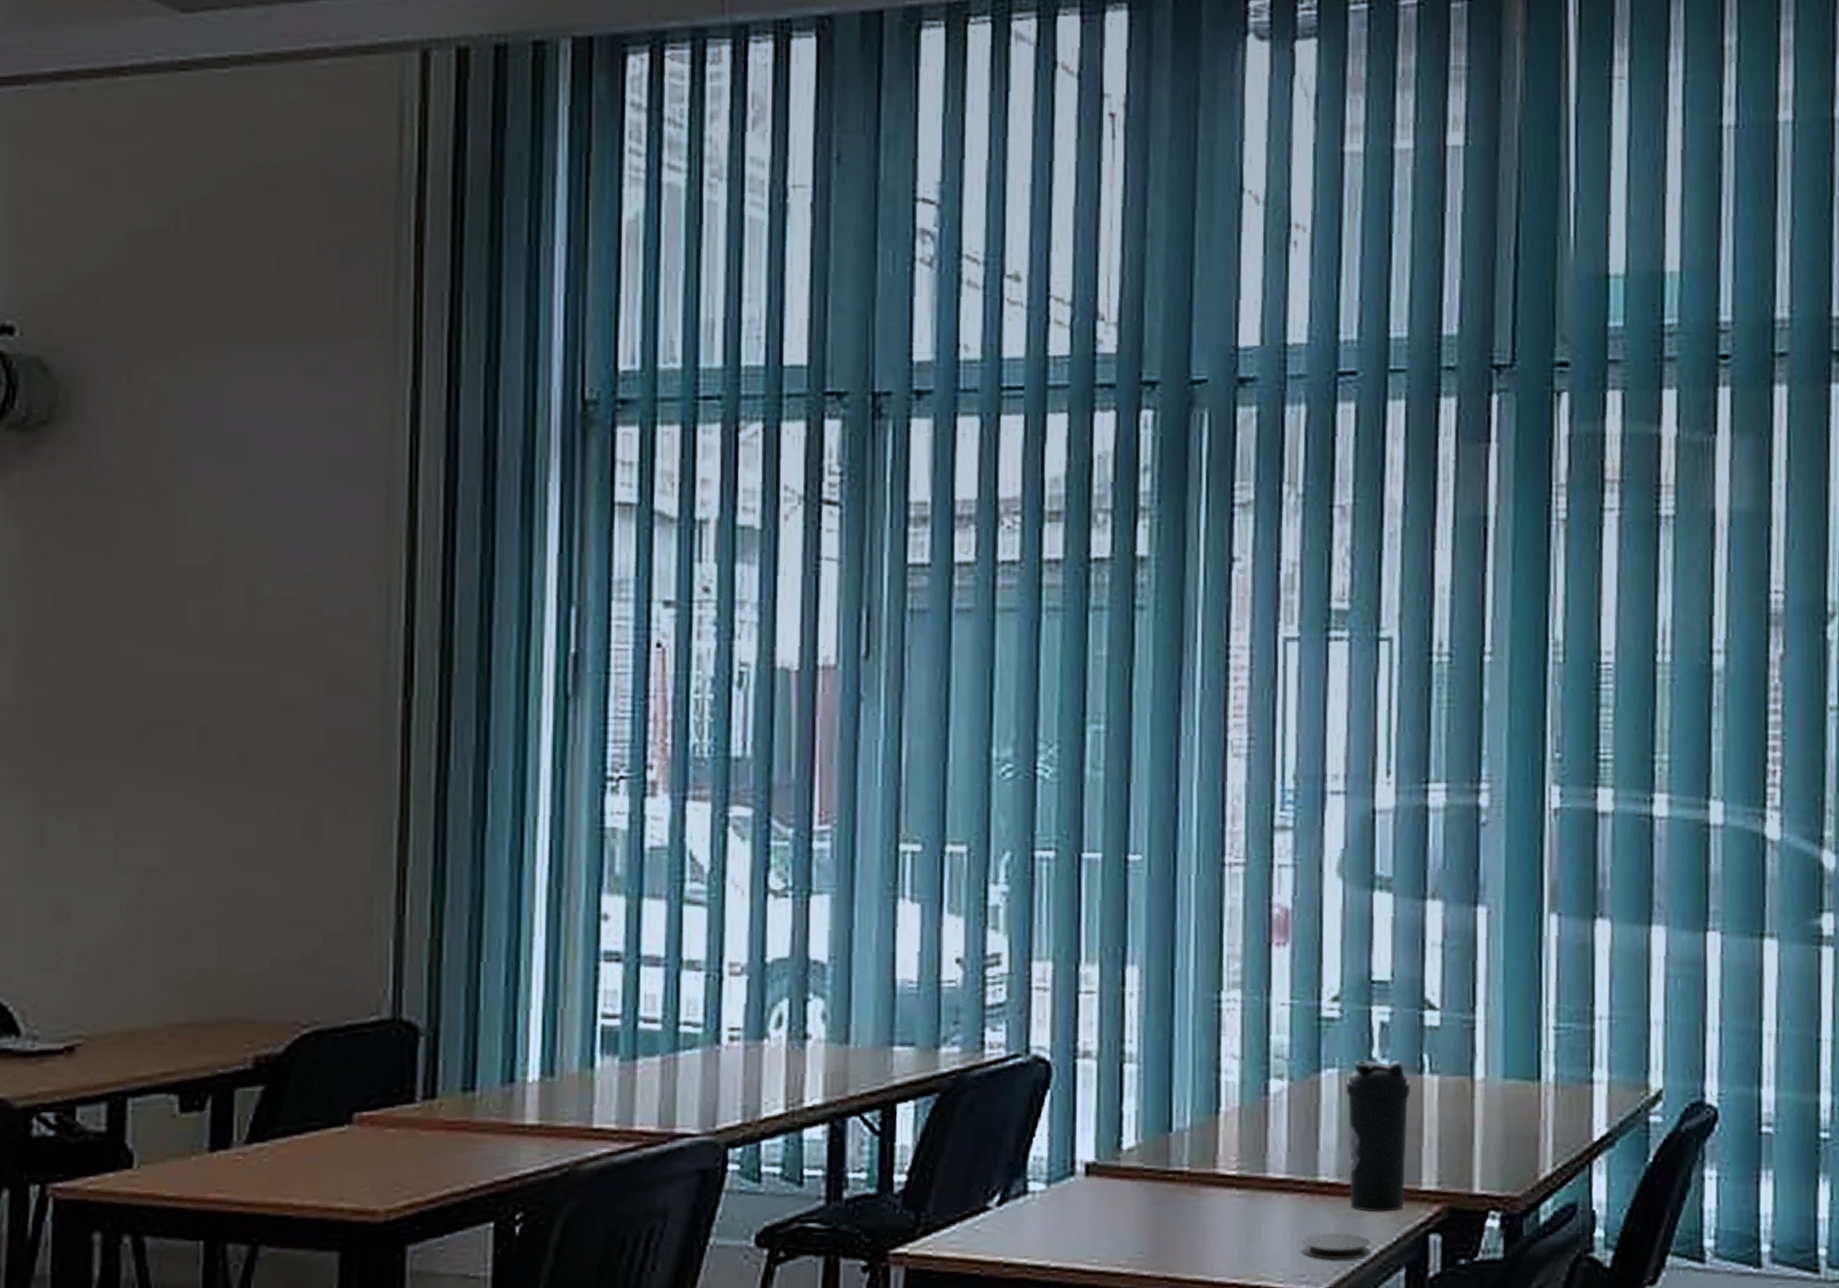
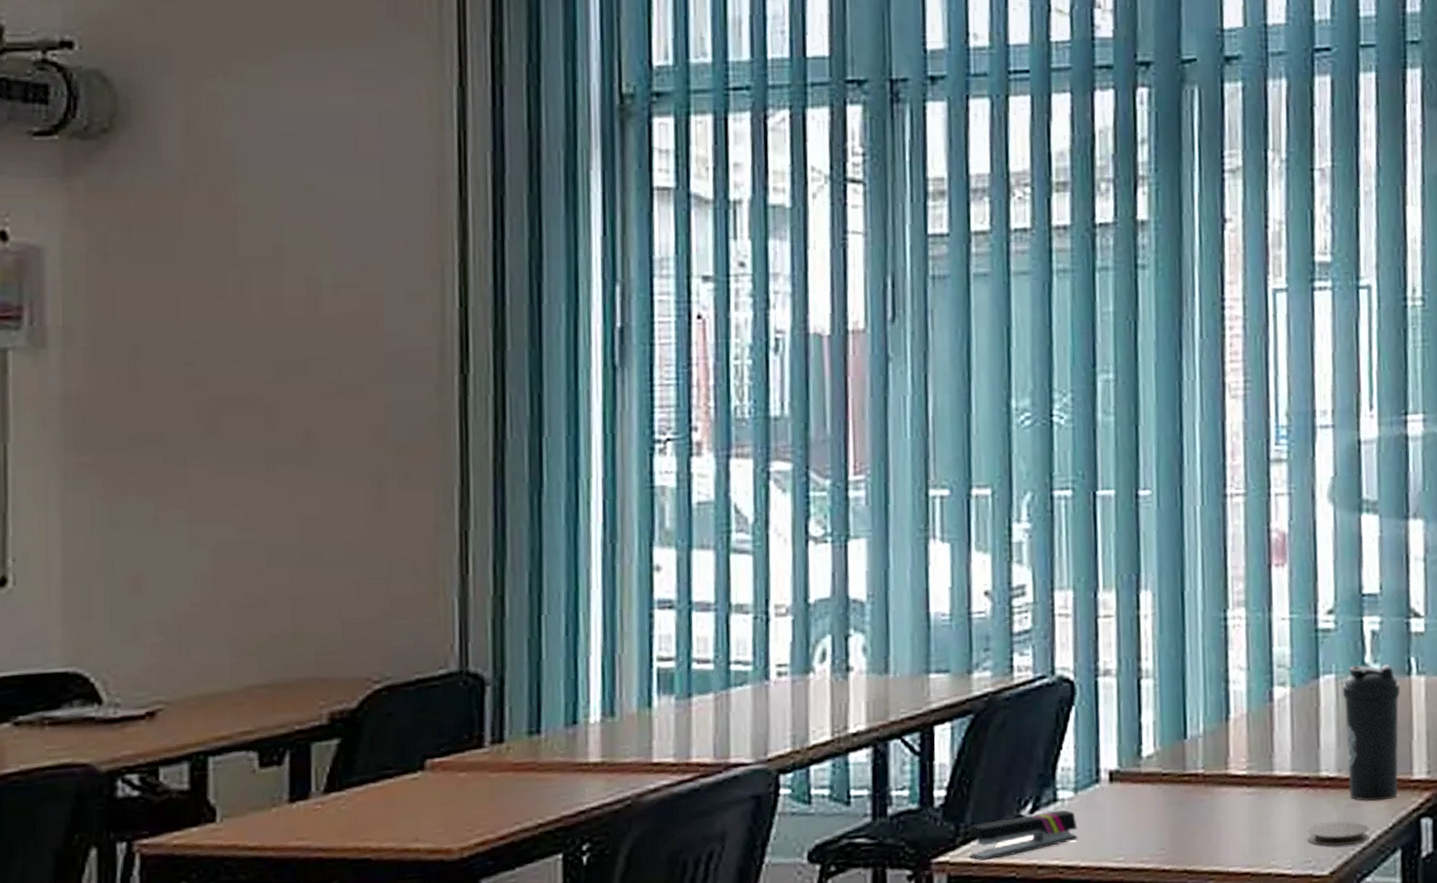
stapler: none [930,1203,1049,1254] -> present [970,809,1078,860]

